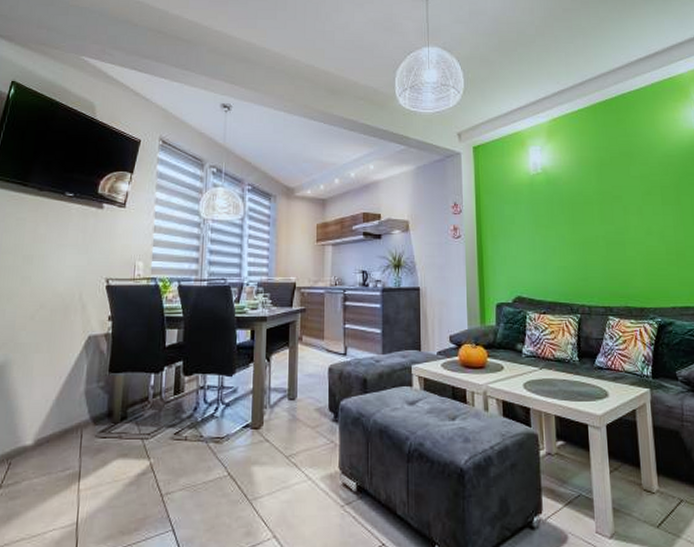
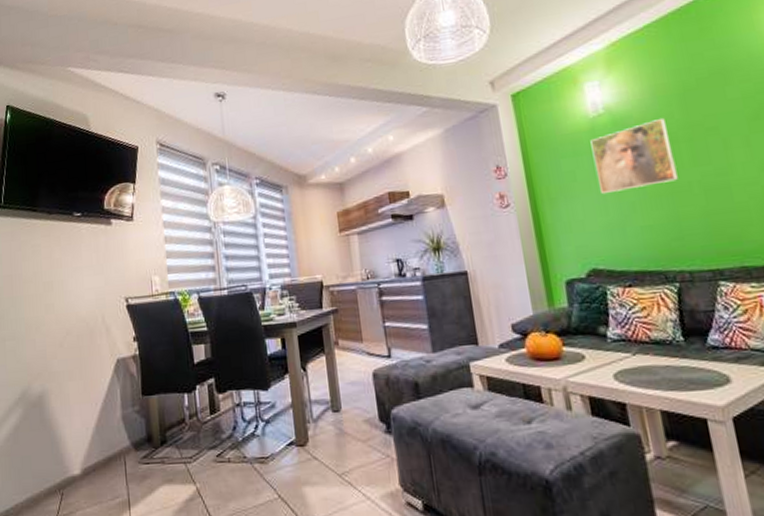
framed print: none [529,183,589,238] -> present [590,117,678,195]

